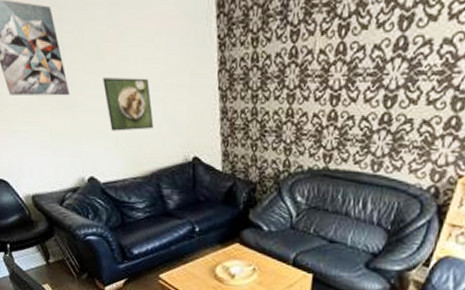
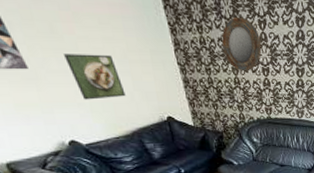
home mirror: none [279,21,337,100] -> present [221,16,262,72]

